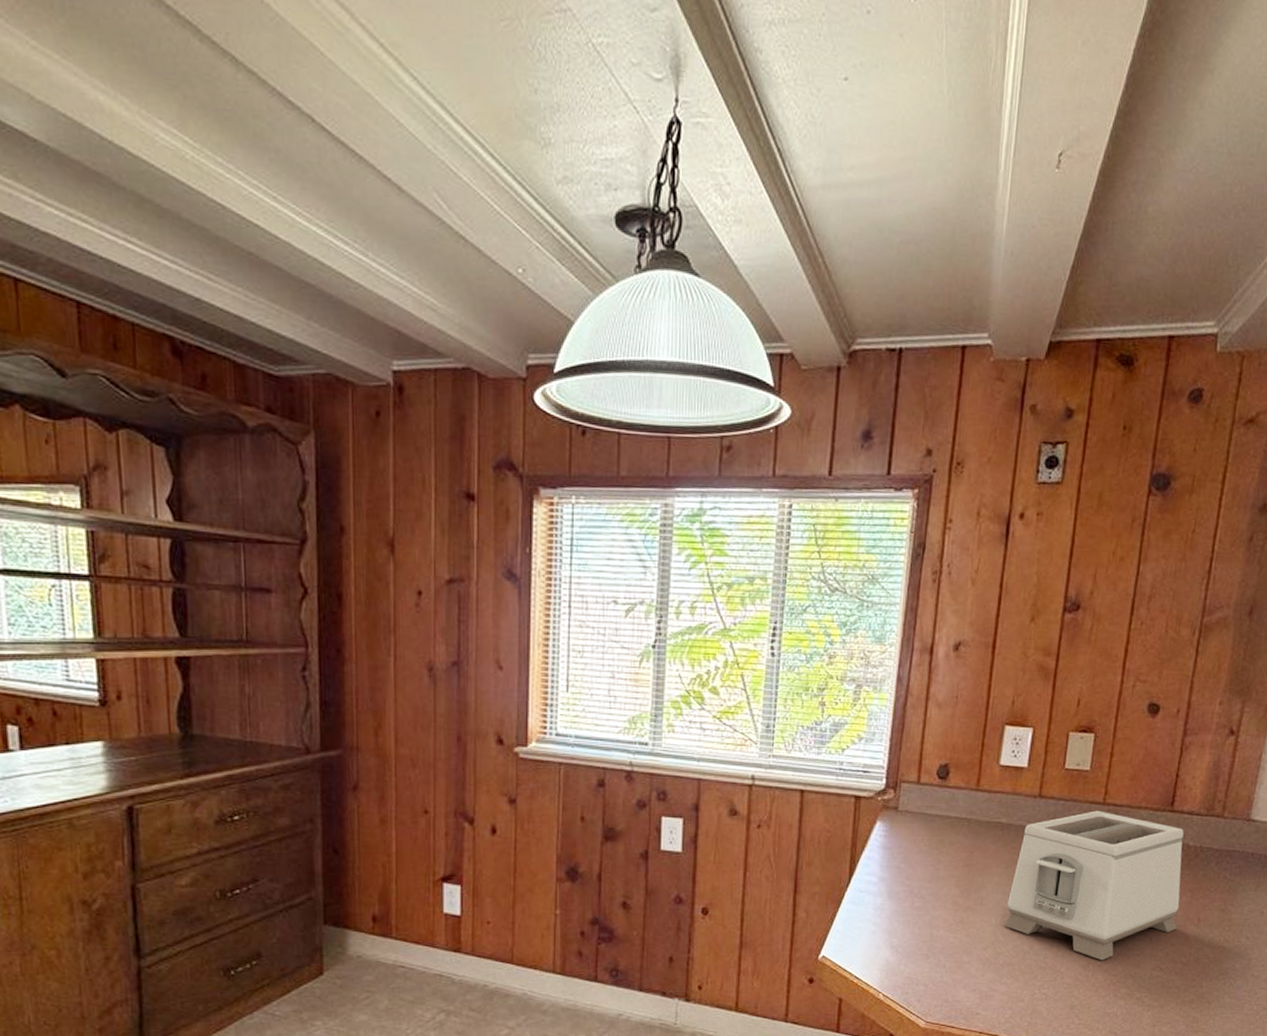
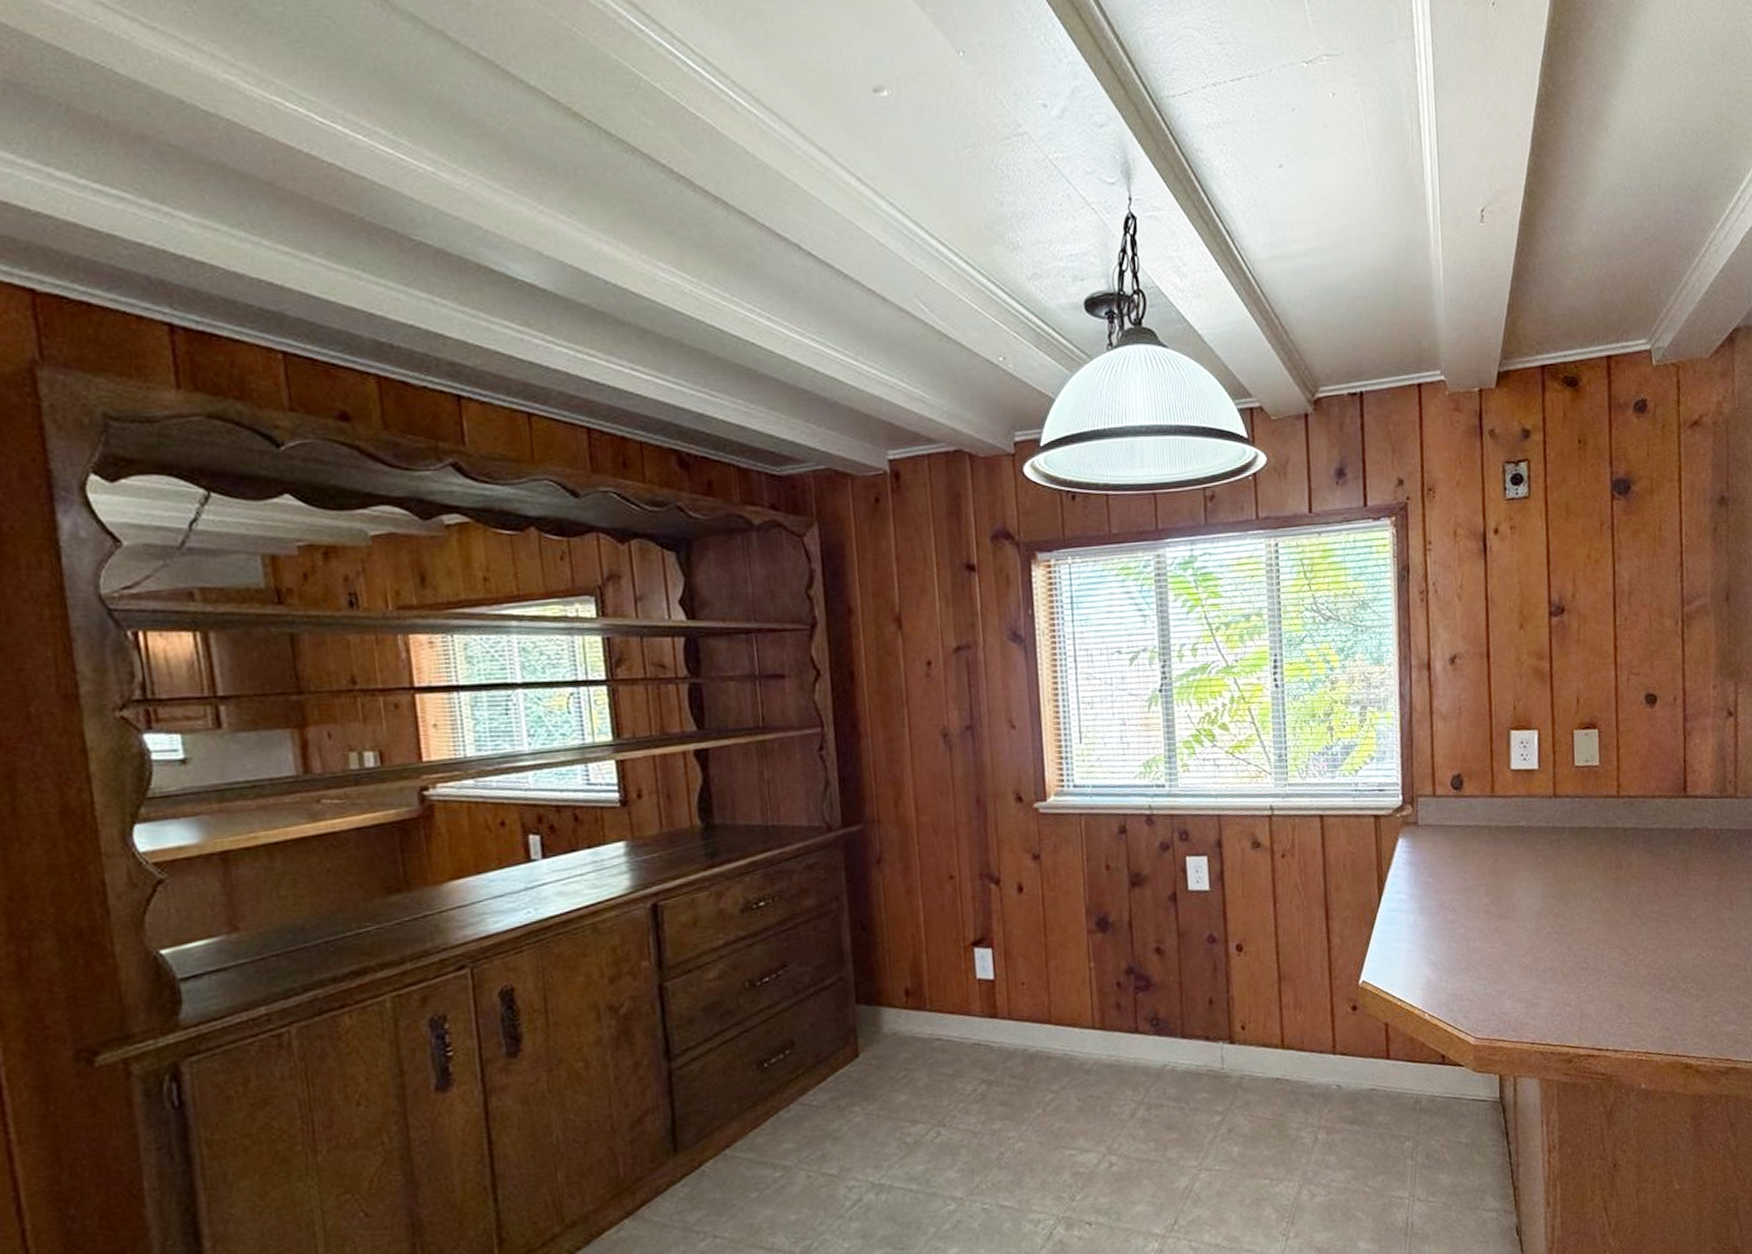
toaster: present [1003,810,1184,961] -> none [1538,804,1711,955]

